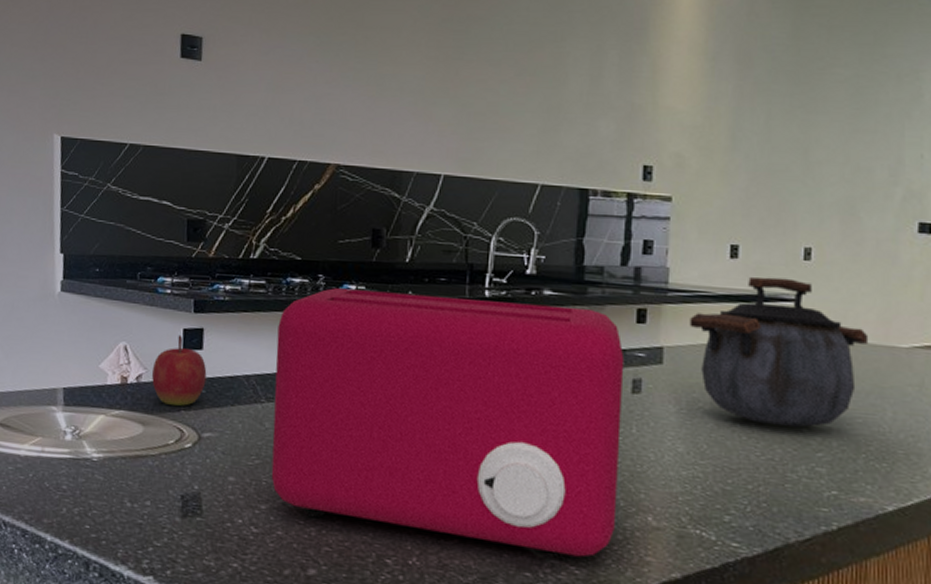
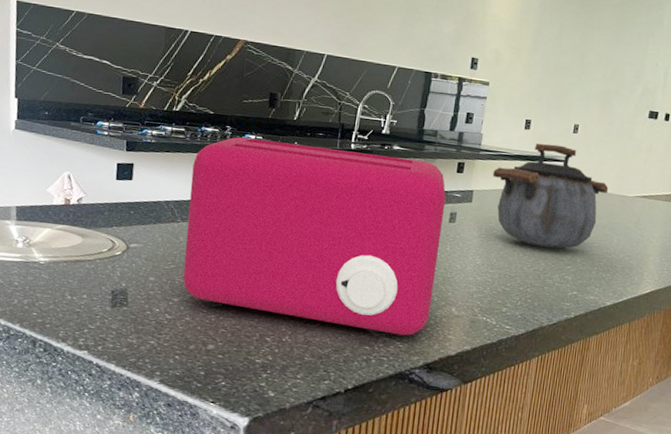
apple: present [151,334,207,406] -> none [90,168,135,223]

